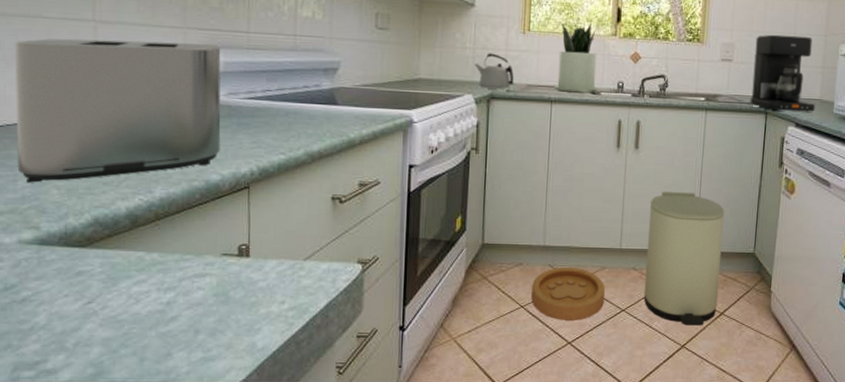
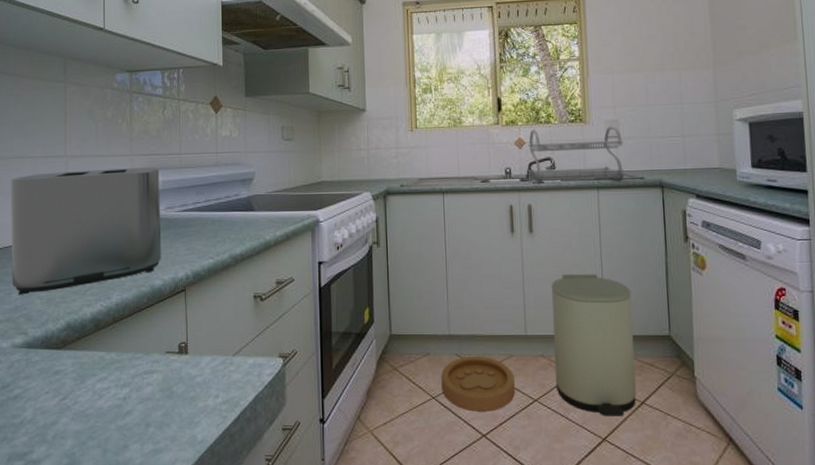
kettle: present [474,53,514,90] -> none [369,152,407,186]
planter: present [553,22,599,93] -> none [443,114,488,182]
dish rack: none [641,44,737,106] -> present [527,126,625,185]
coffee maker: present [750,34,815,112] -> none [640,105,716,183]

